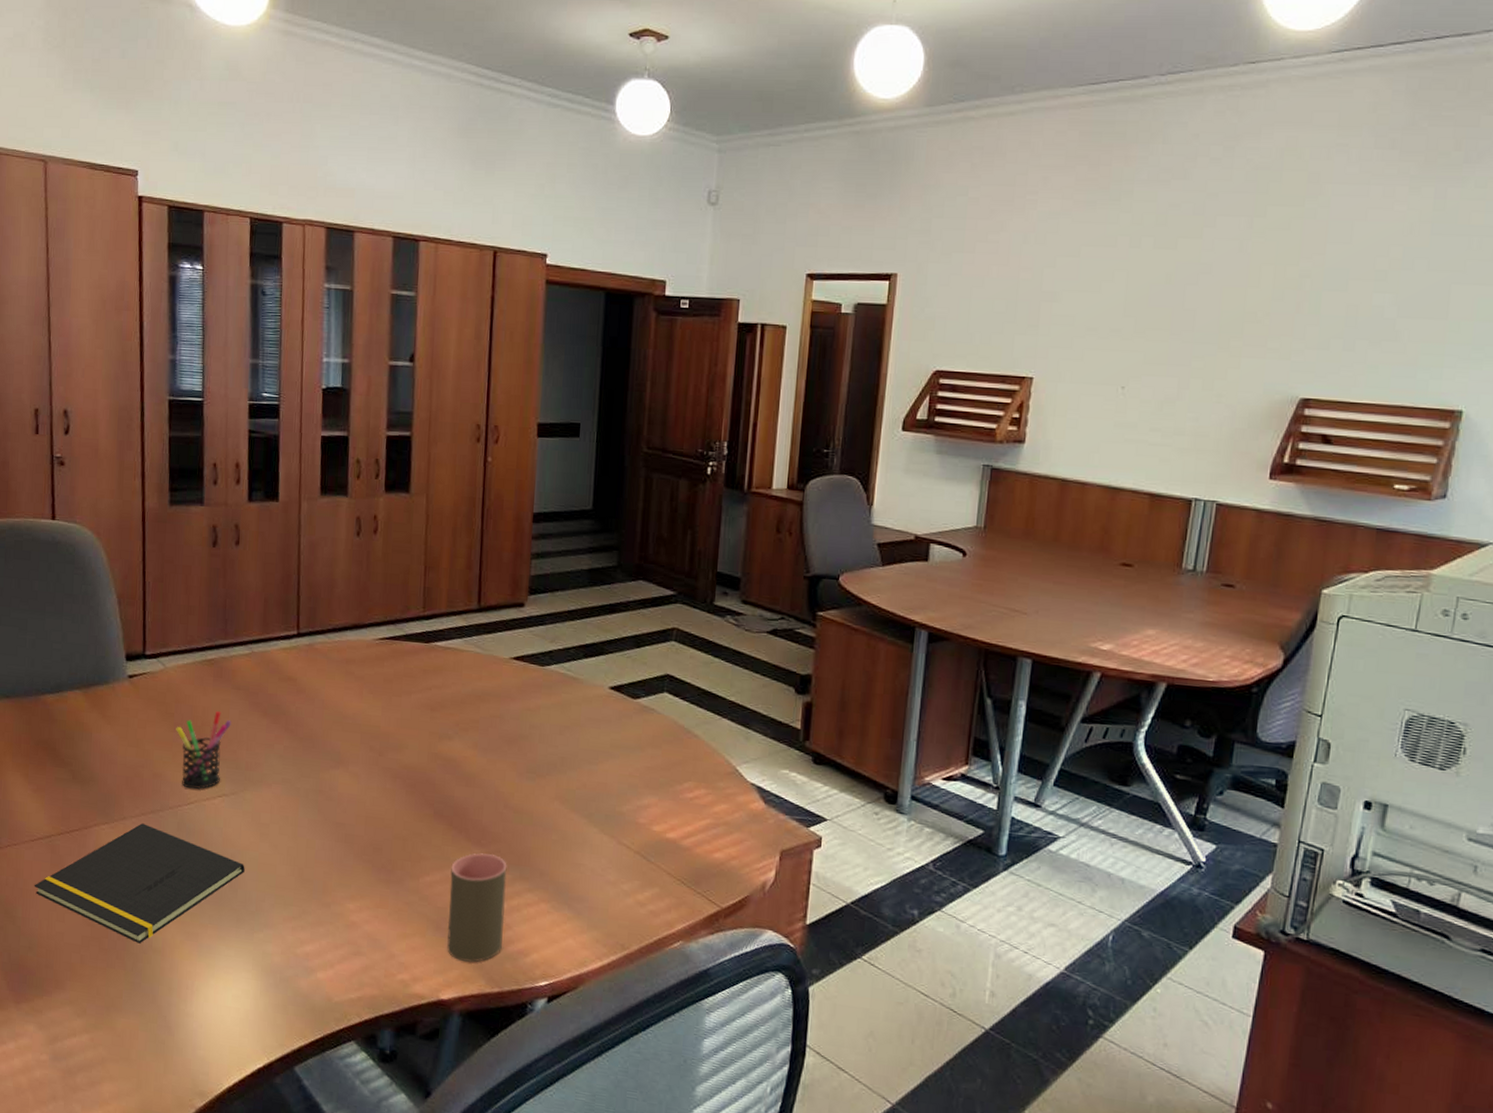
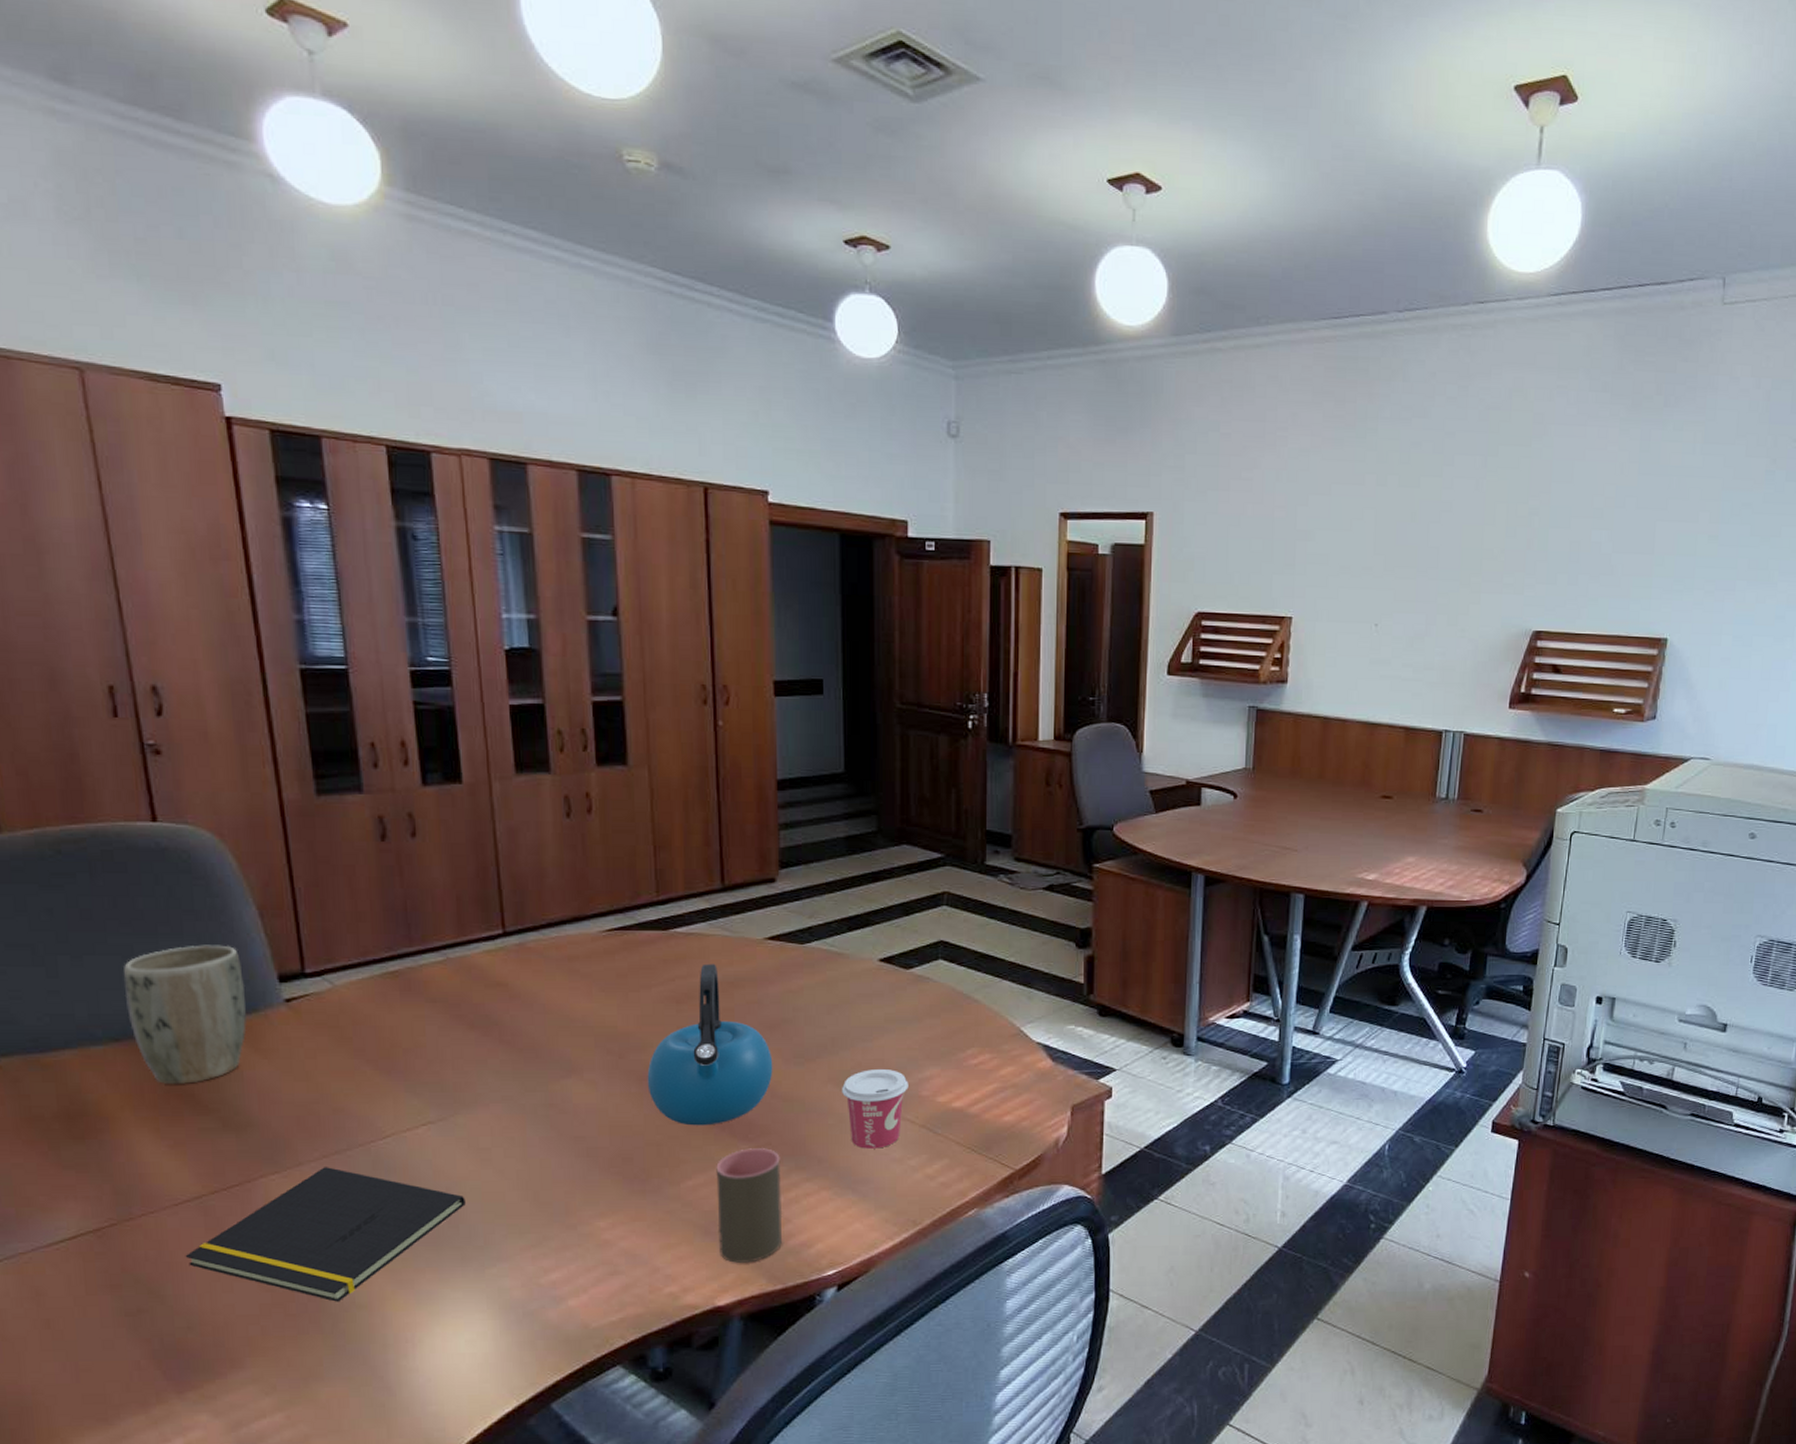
plant pot: none [17,624,101,739] -> present [122,945,247,1084]
pen holder: present [176,711,231,790] -> none [357,1030,429,1121]
kettle: none [400,676,508,827] -> present [647,963,773,1126]
cup: none [567,791,628,869] -> present [842,1069,909,1149]

